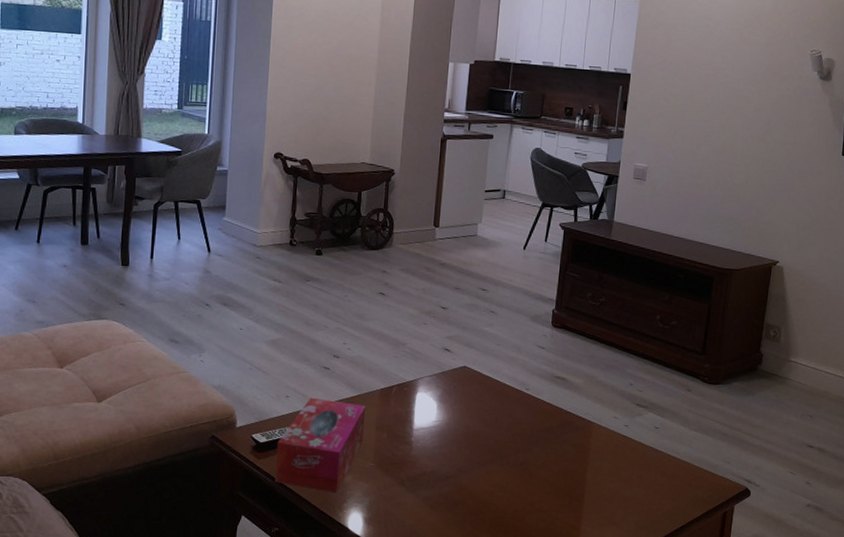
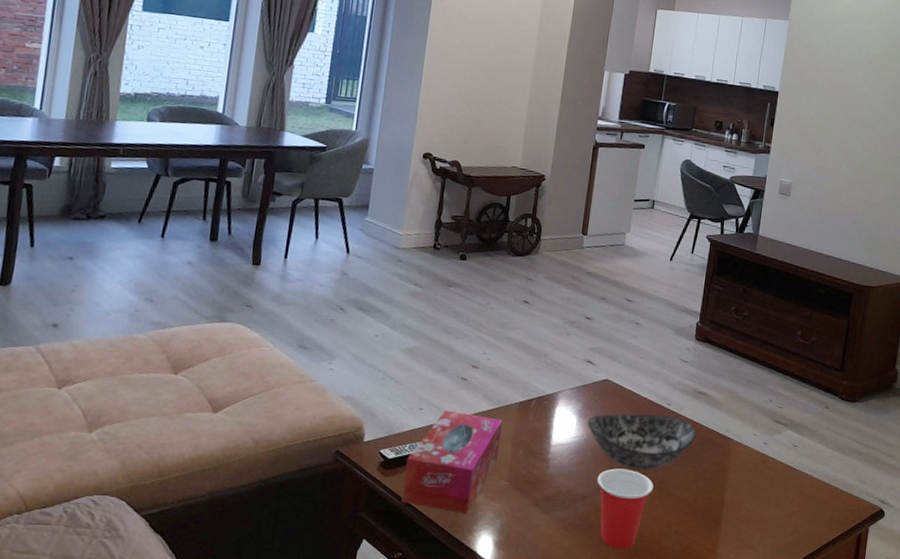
bowl: none [448,398,556,452] -> present [588,413,697,471]
cup: none [459,450,515,526] -> present [597,468,653,550]

